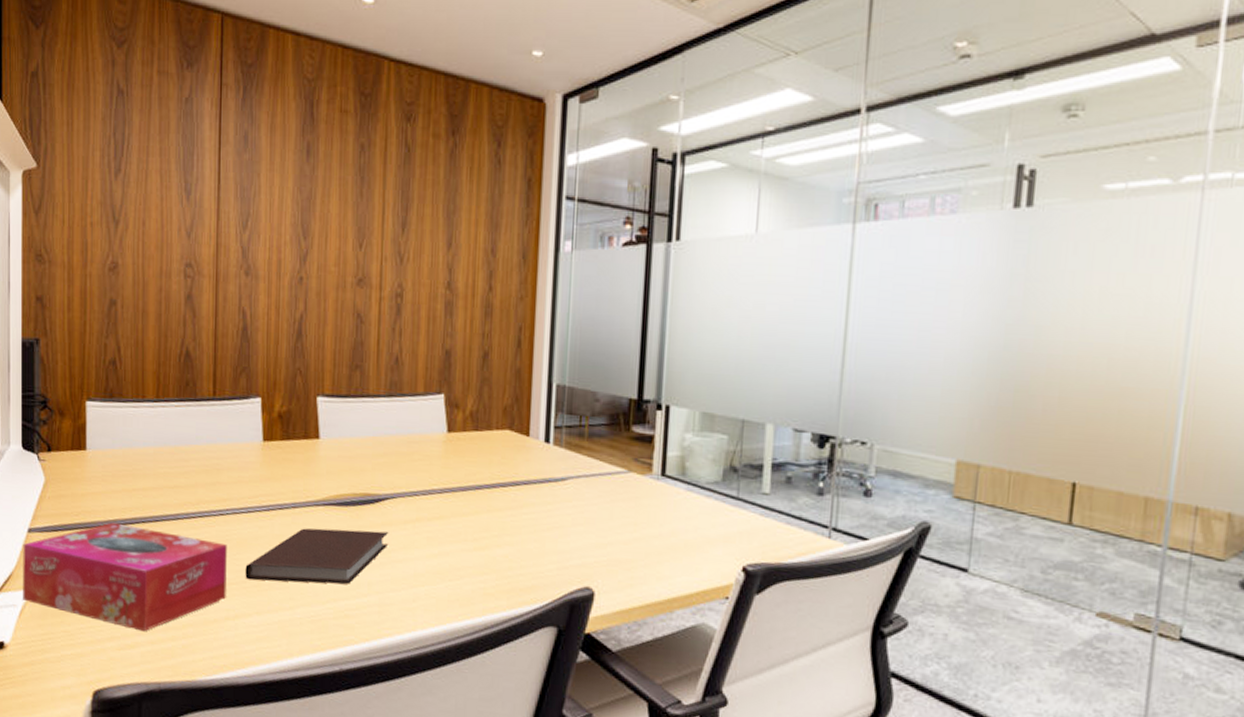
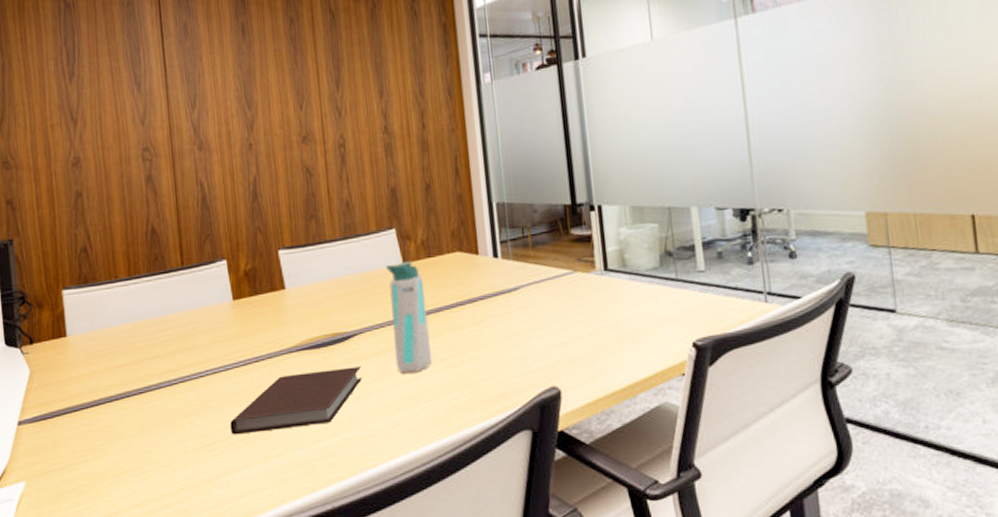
tissue box: present [23,522,227,632] -> none [14,401,215,504]
water bottle: none [425,430,467,549] -> present [386,261,432,374]

